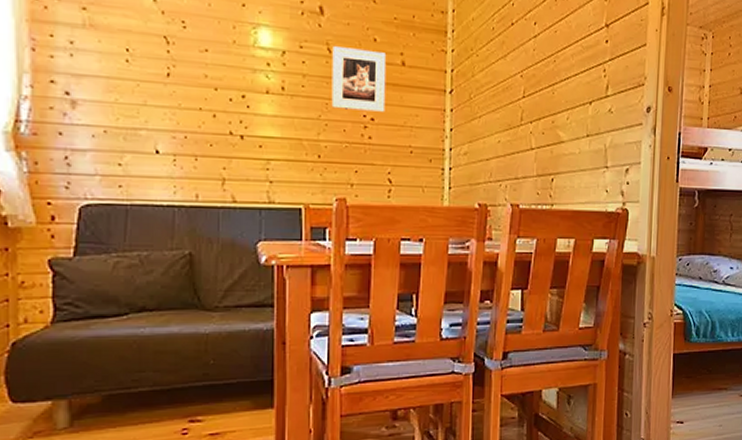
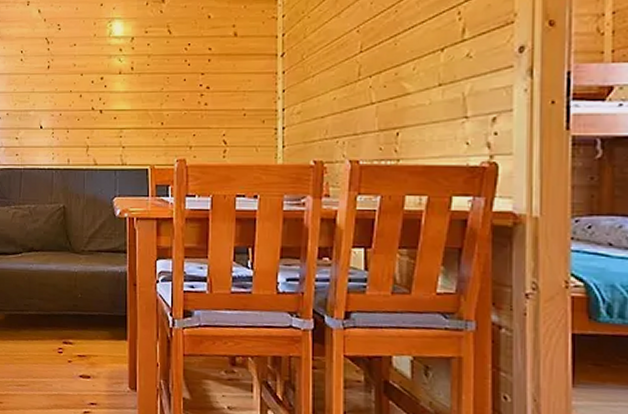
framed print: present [331,46,386,113] -> none [172,26,220,81]

